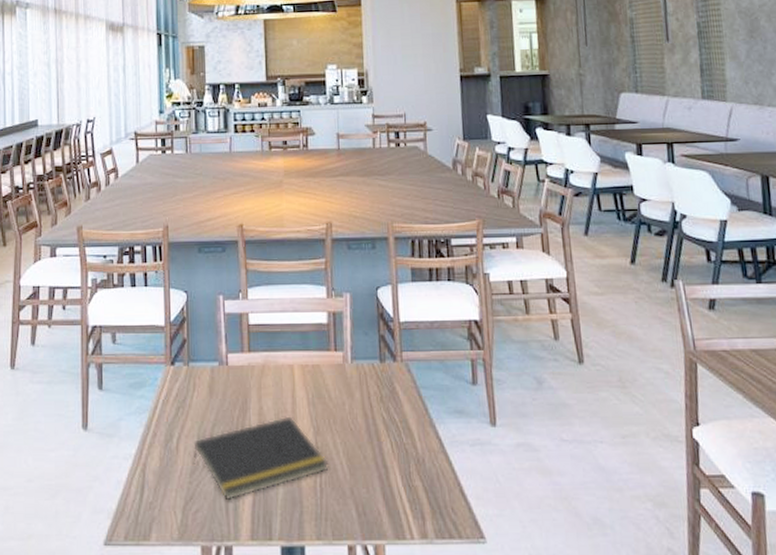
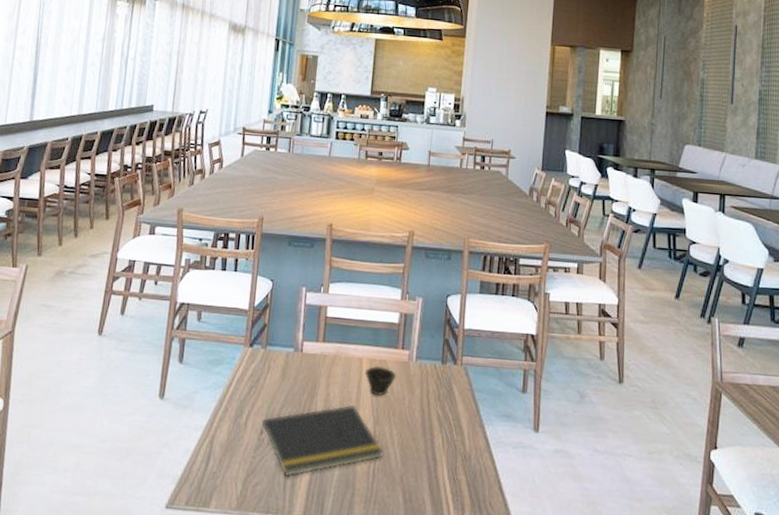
cup: none [298,371,333,404] -> present [365,366,397,396]

